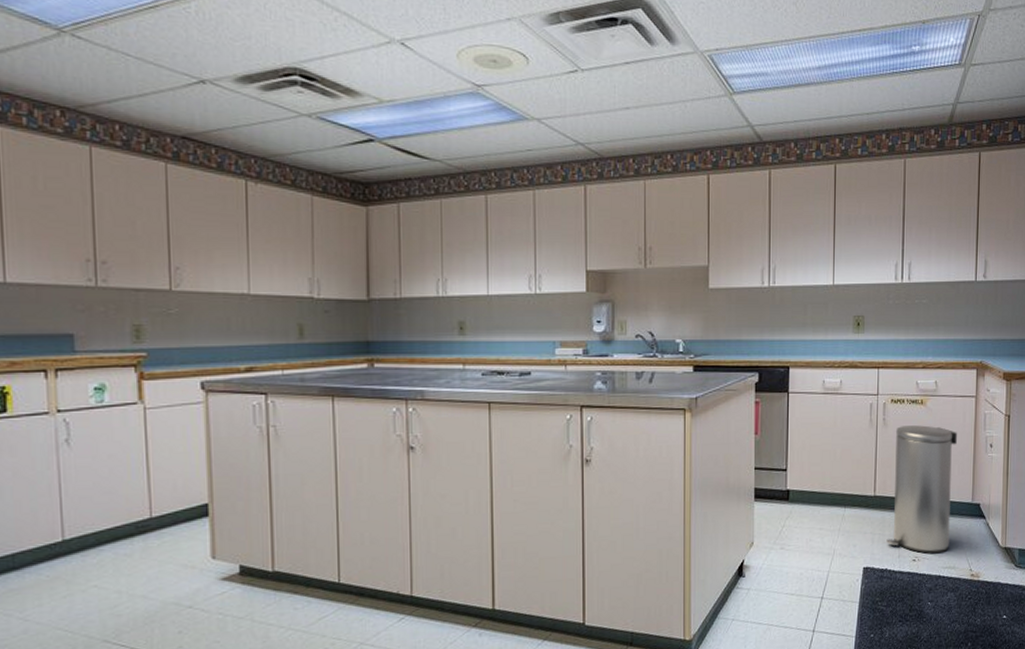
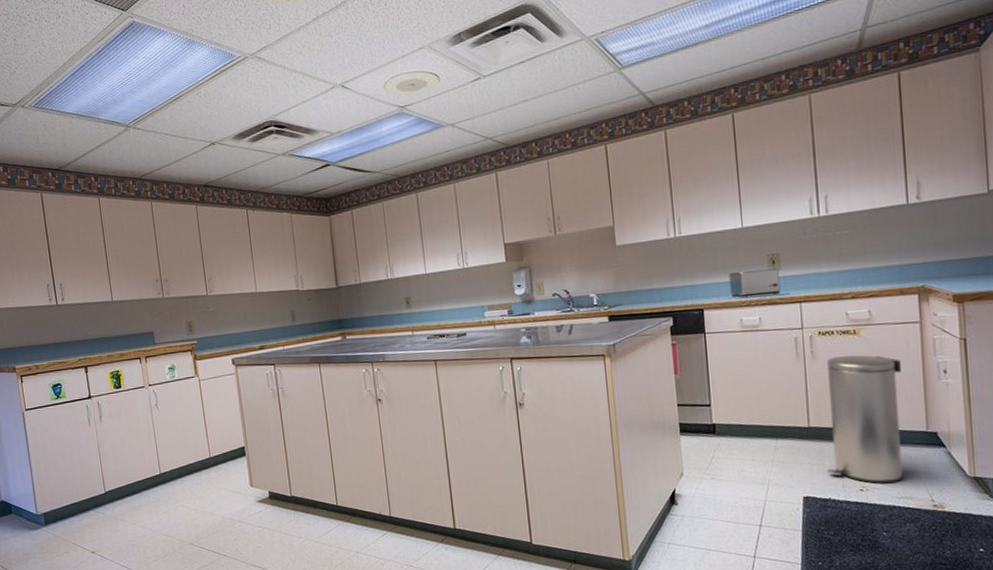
toaster: none [816,330,863,358] -> present [728,268,781,298]

